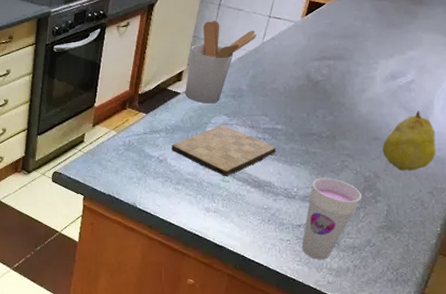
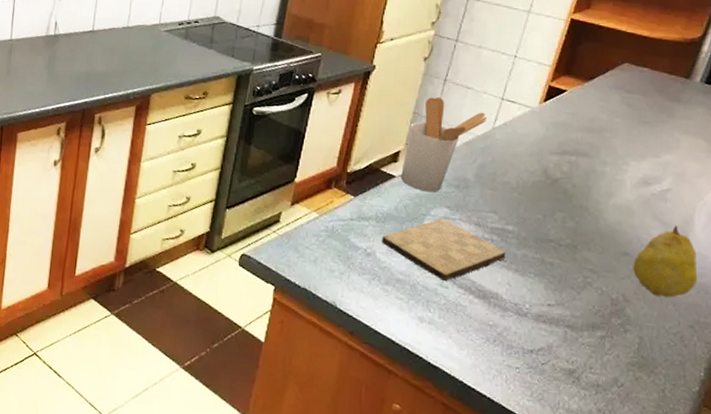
cup: present [302,178,363,260] -> none [533,294,609,398]

